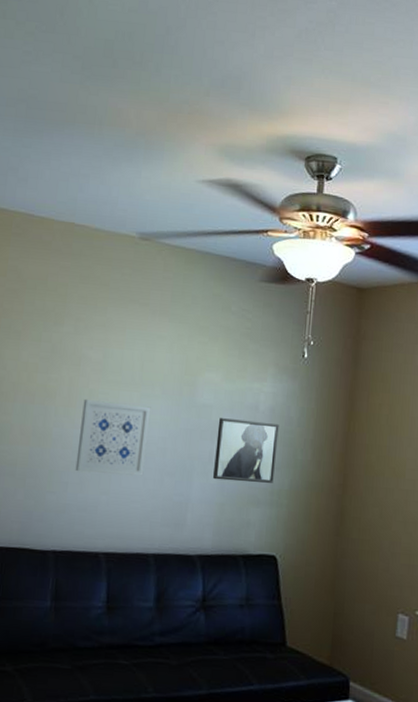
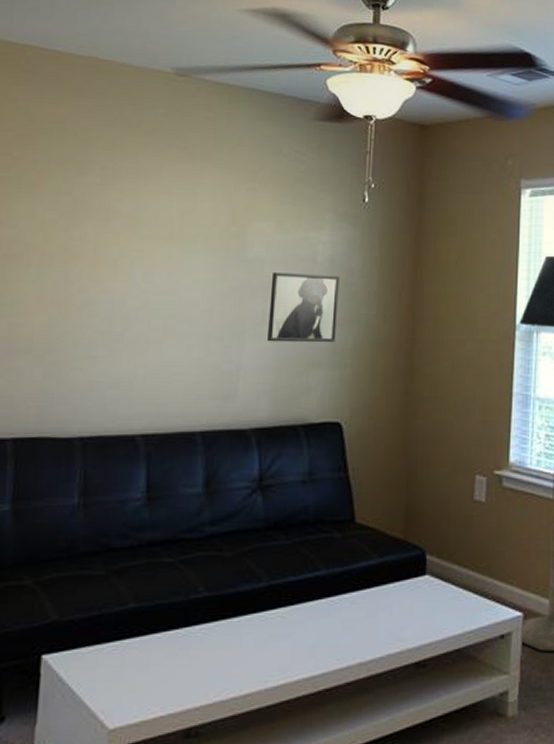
wall art: present [75,400,151,476] -> none [105,259,194,344]

